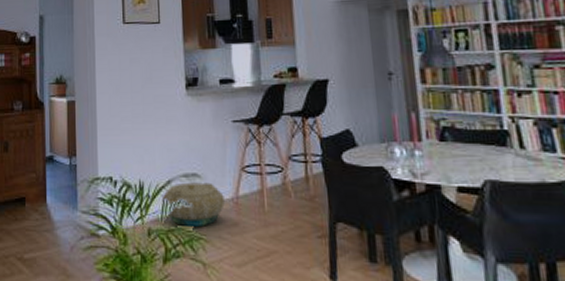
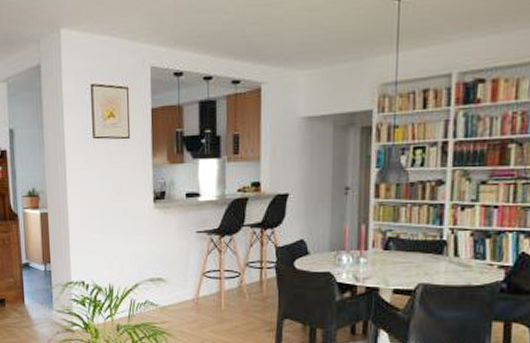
basket: present [161,182,225,227] -> none [129,286,186,323]

